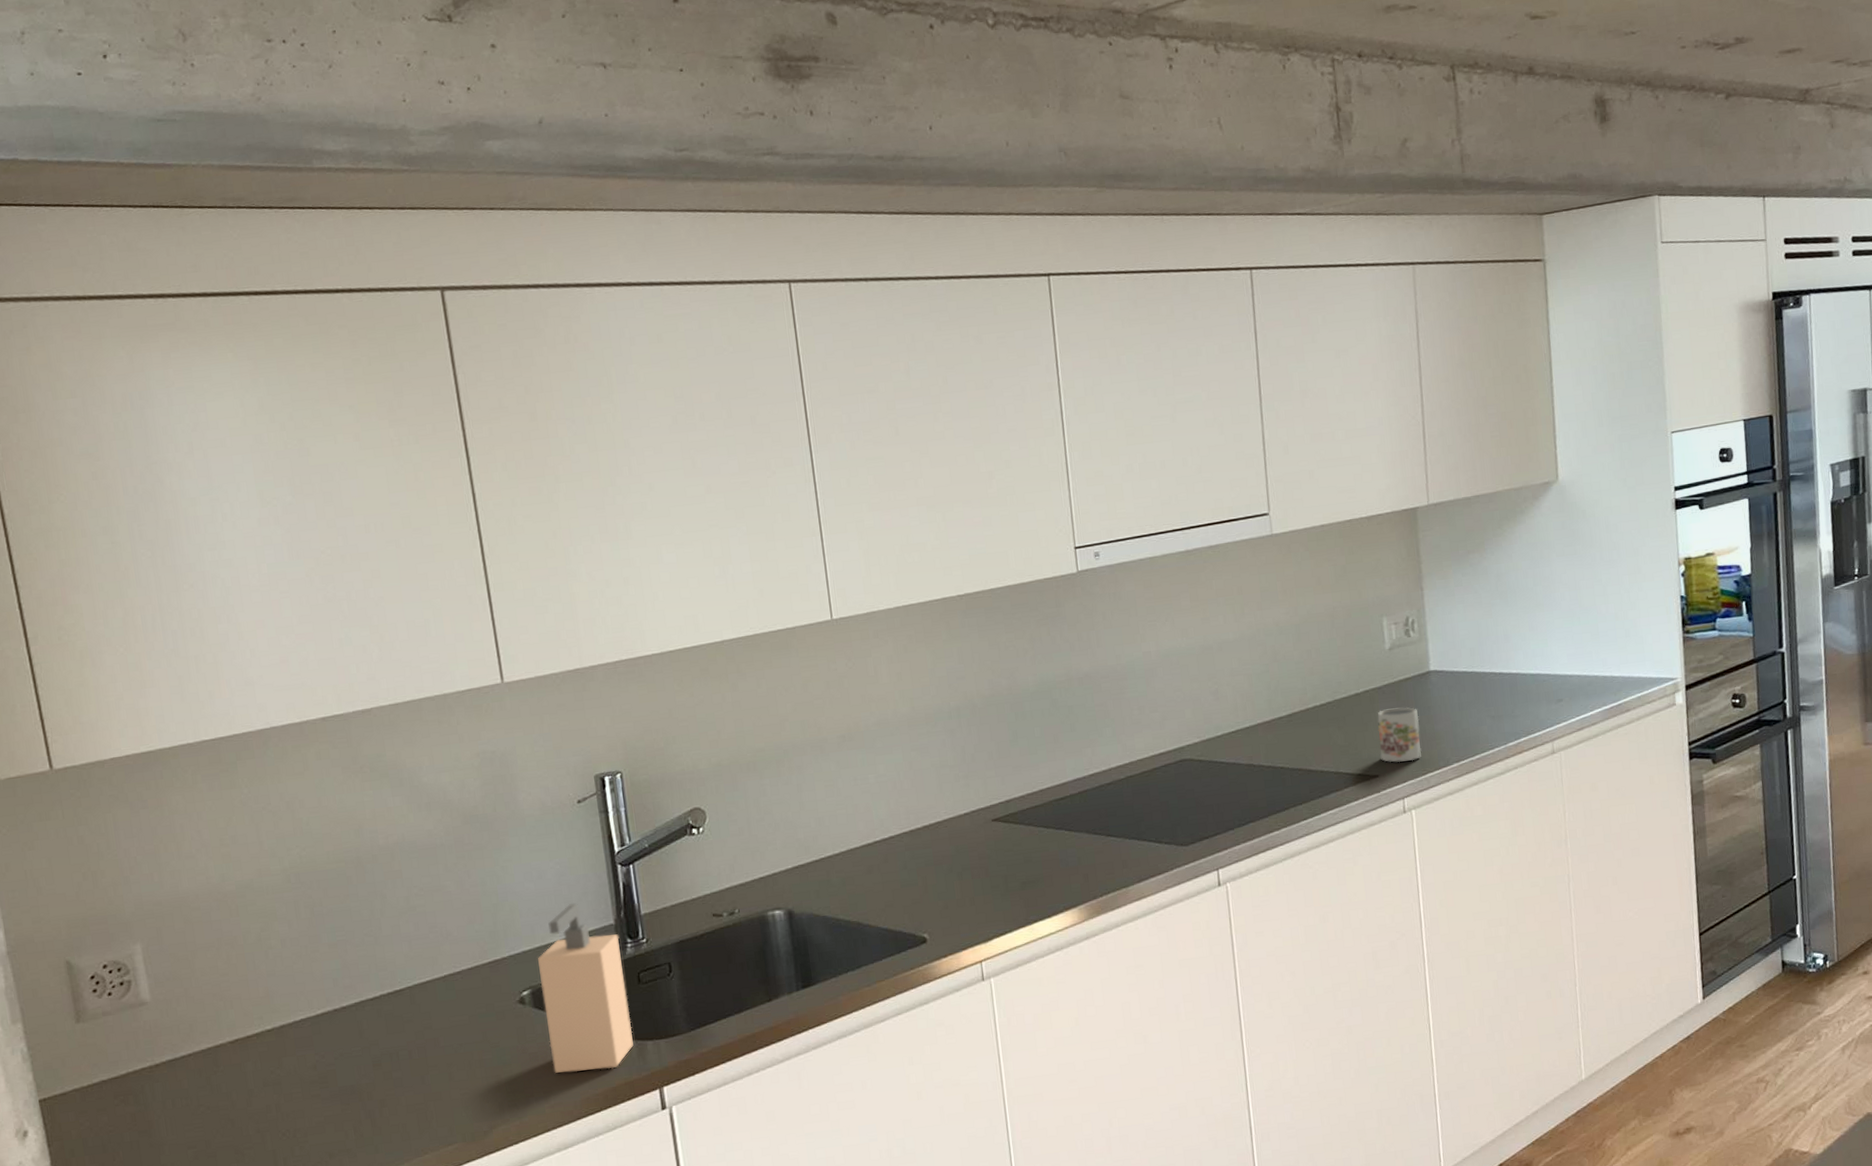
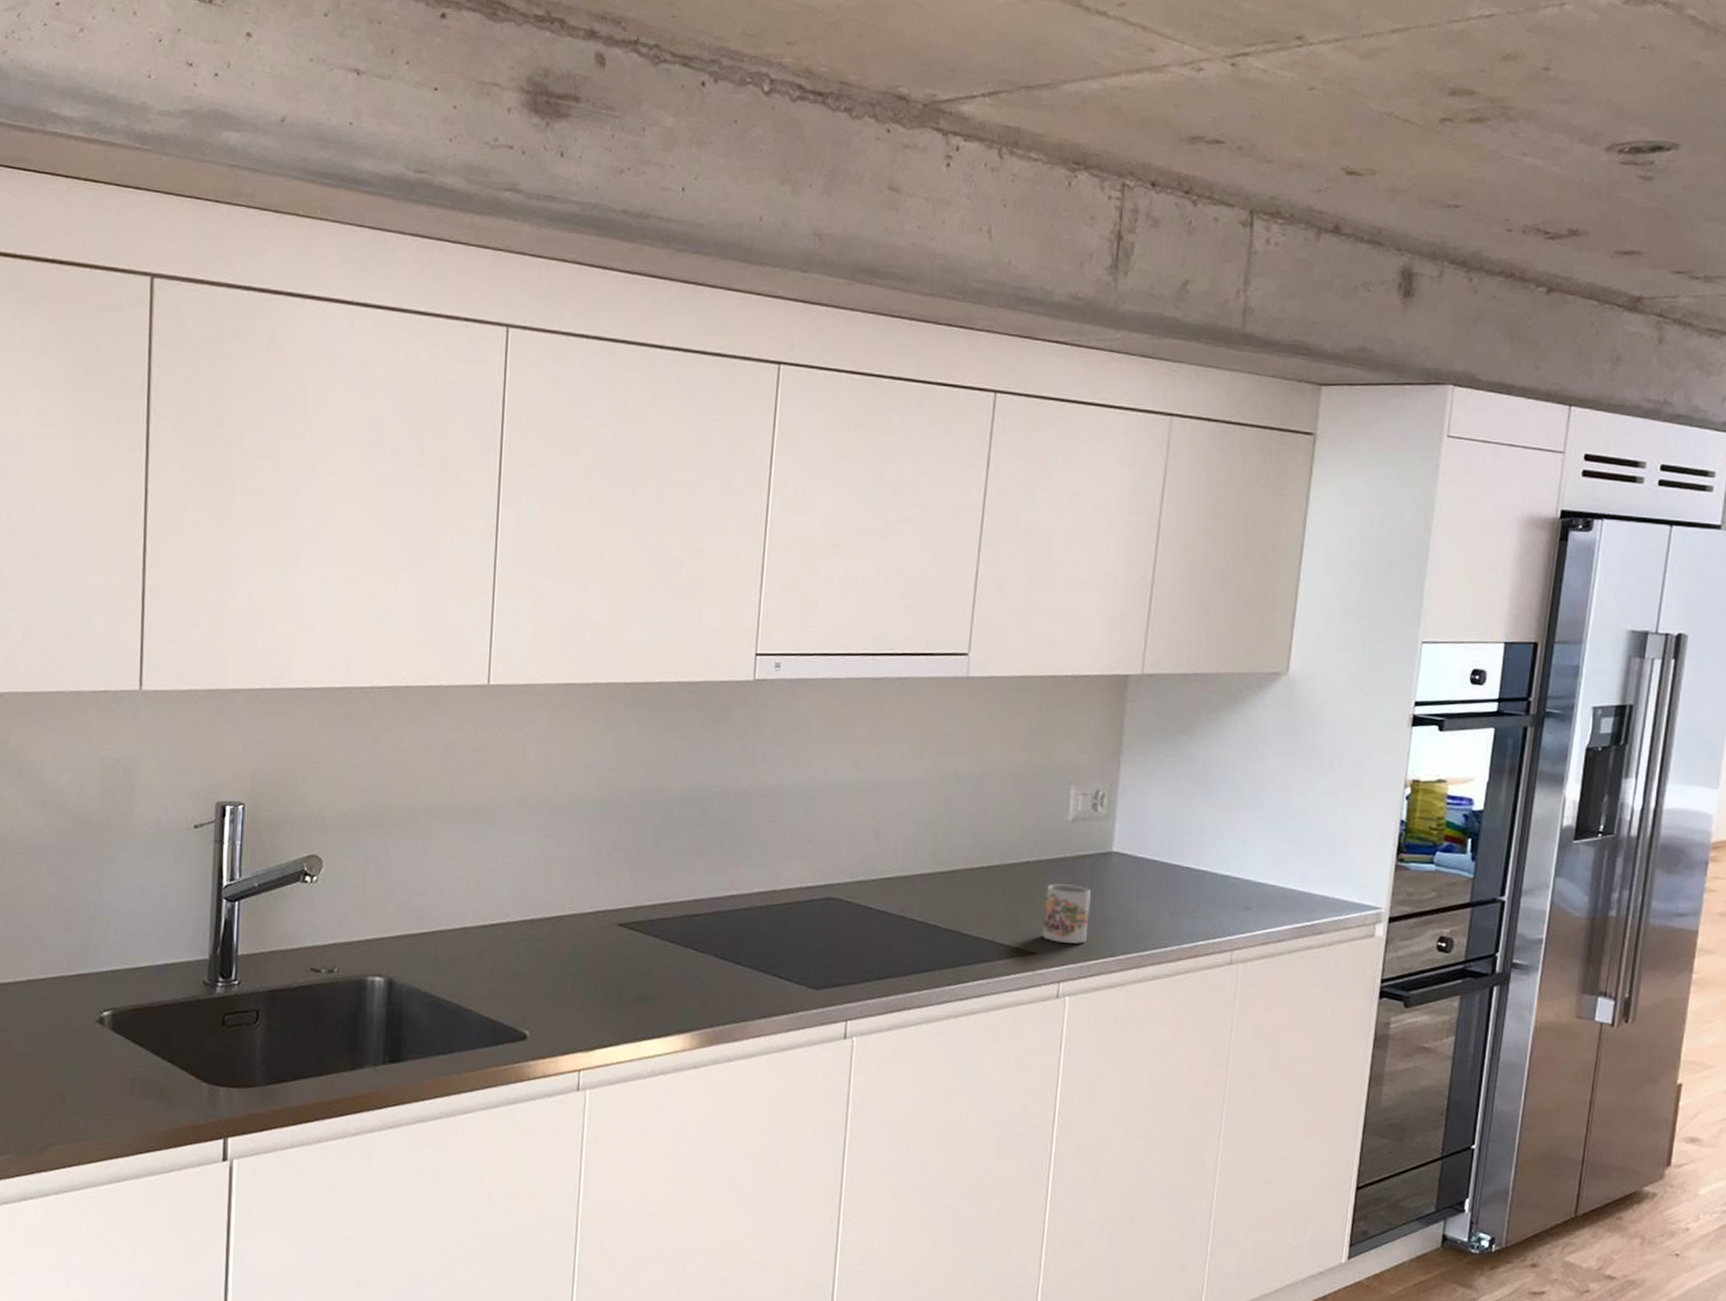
soap dispenser: present [538,903,634,1073] -> none [120,930,211,1109]

